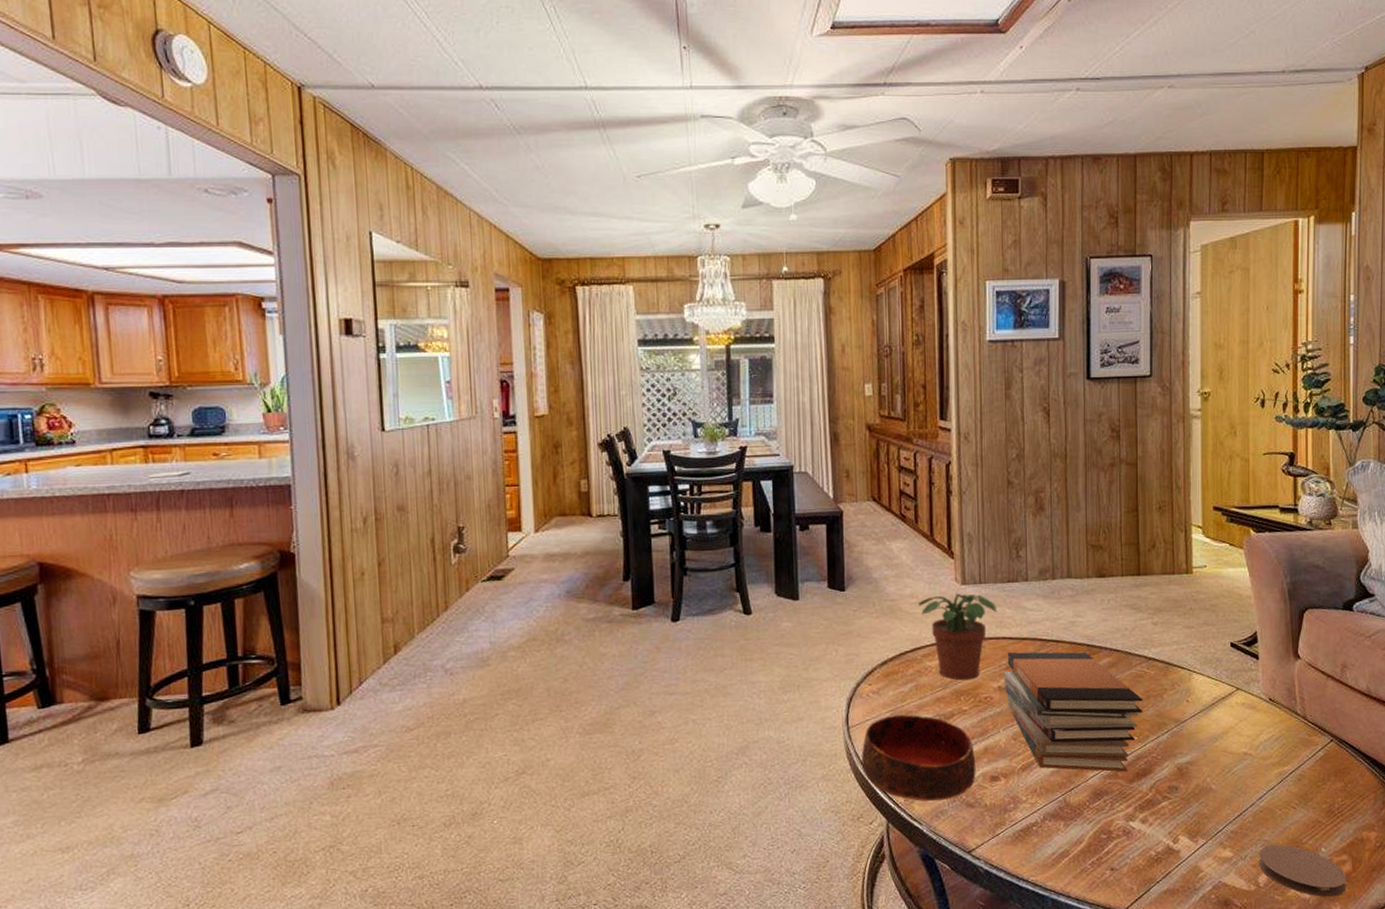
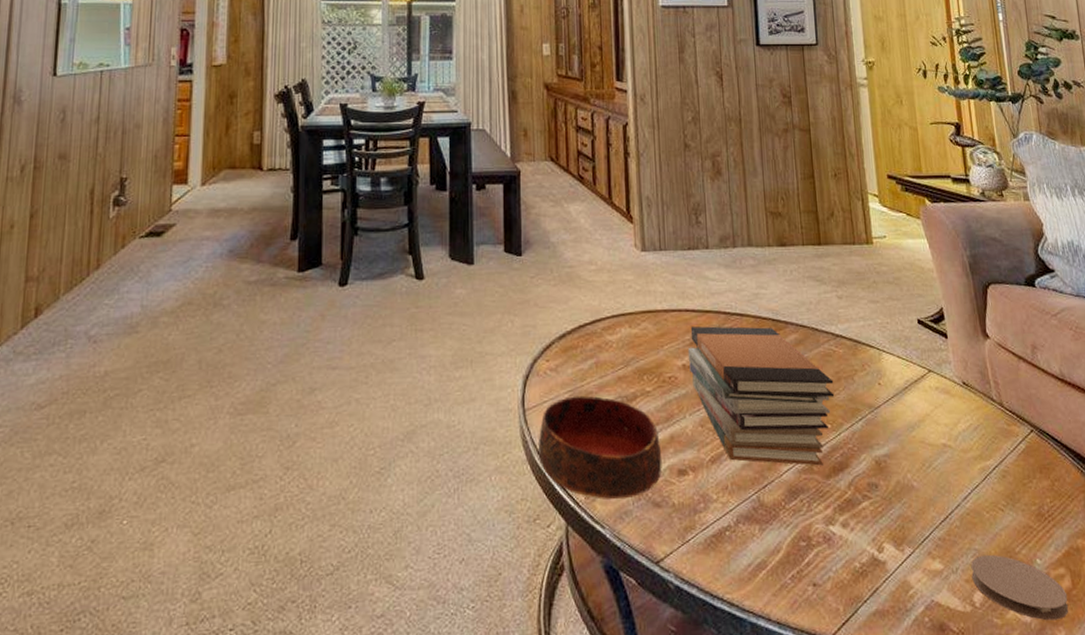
potted plant: present [919,593,998,681] -> none [598,260,679,357]

